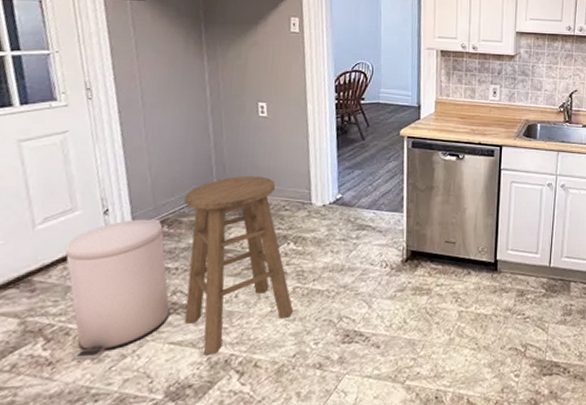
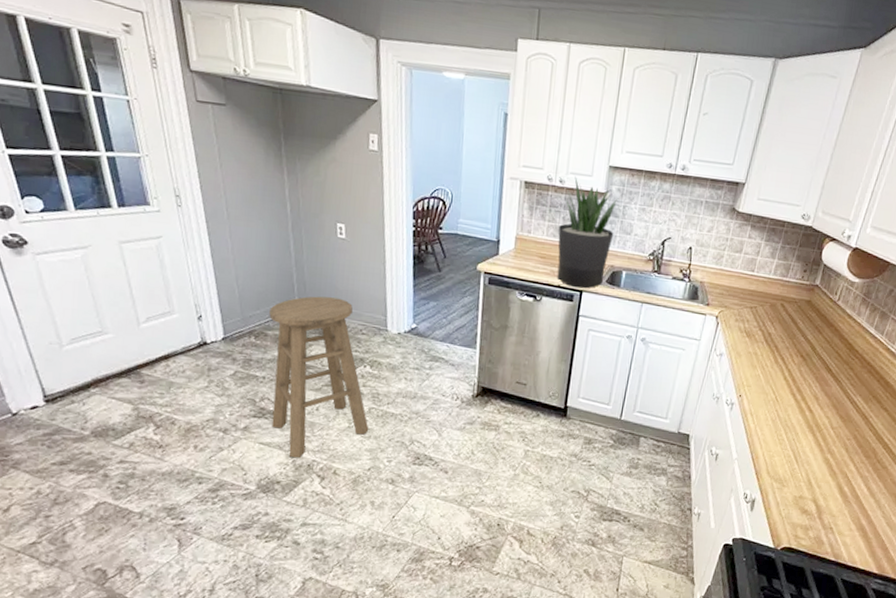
pedal bin: present [65,219,170,361] -> none [166,327,259,449]
planter: none [474,43,527,142] -> present [557,176,619,288]

